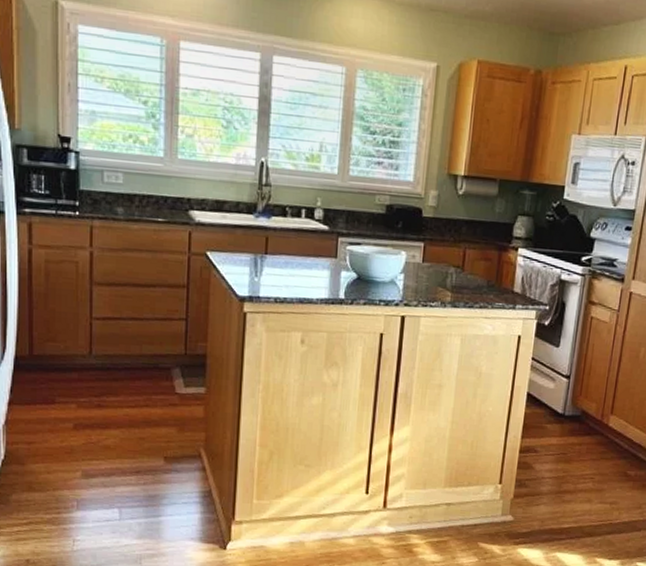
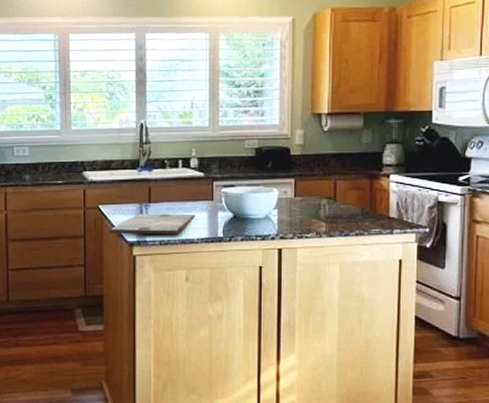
cutting board: none [217,265,316,293] -> present [109,213,195,235]

